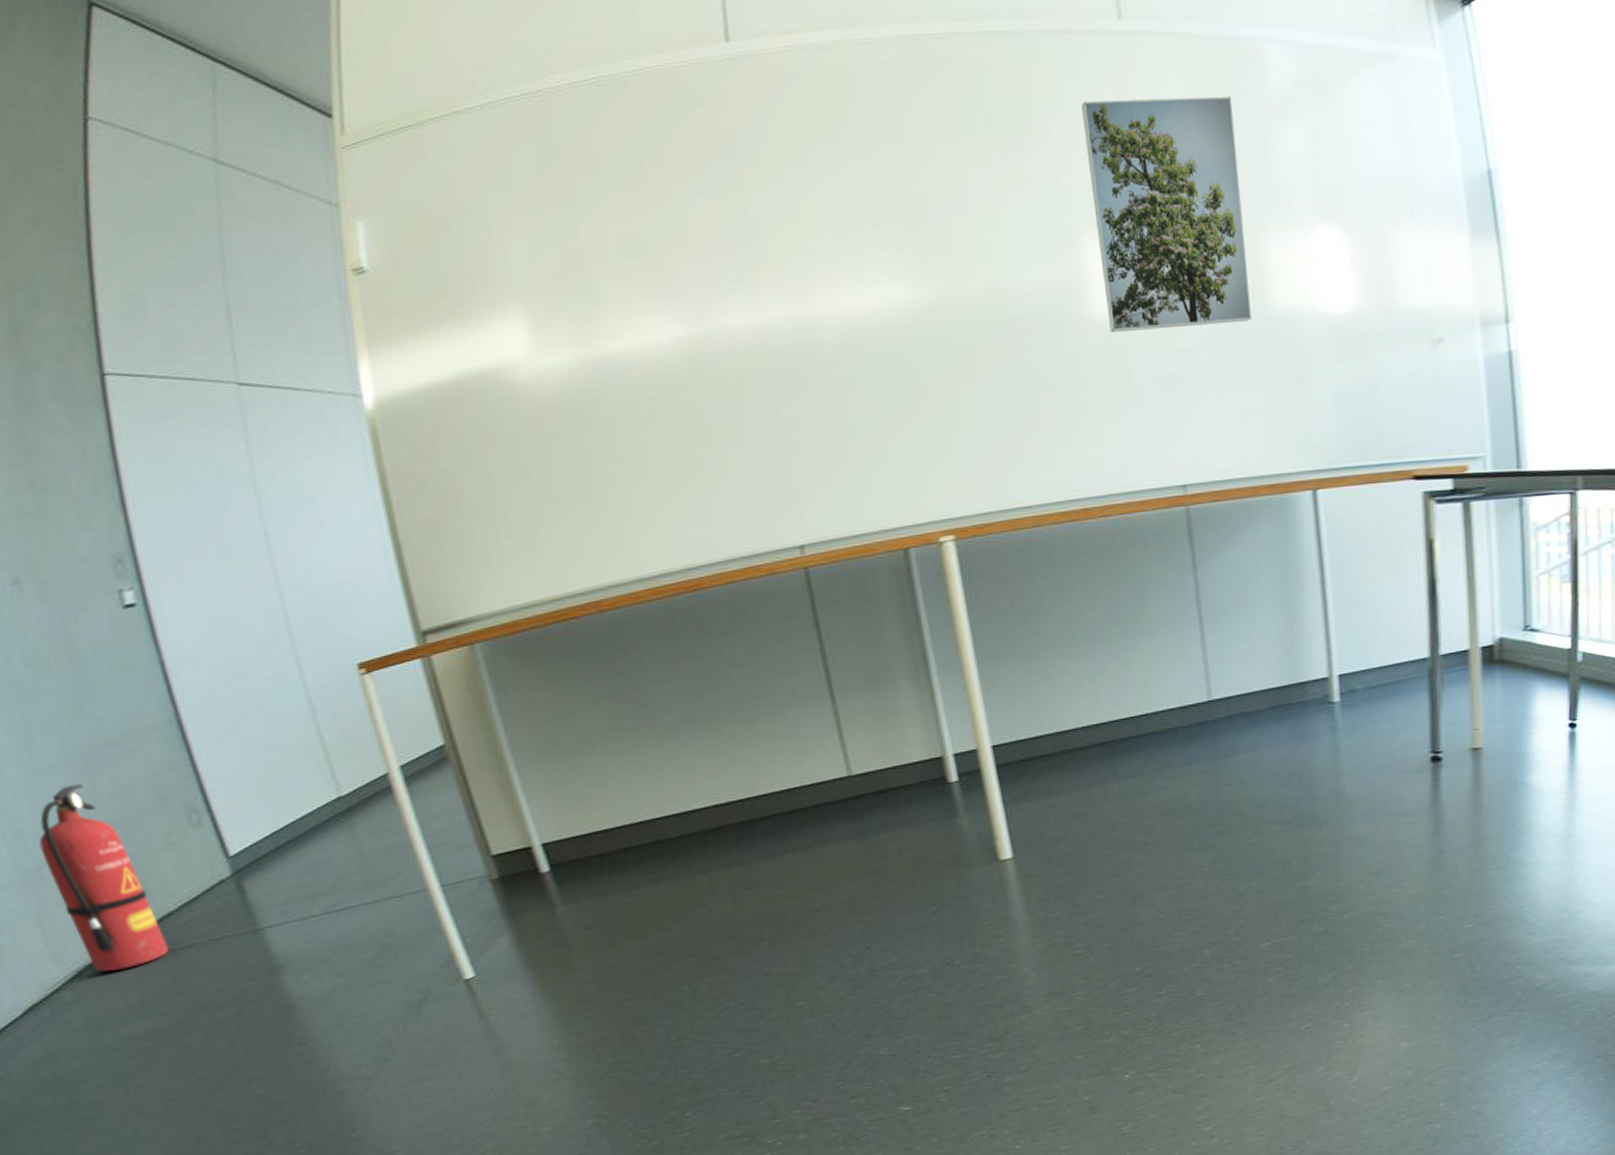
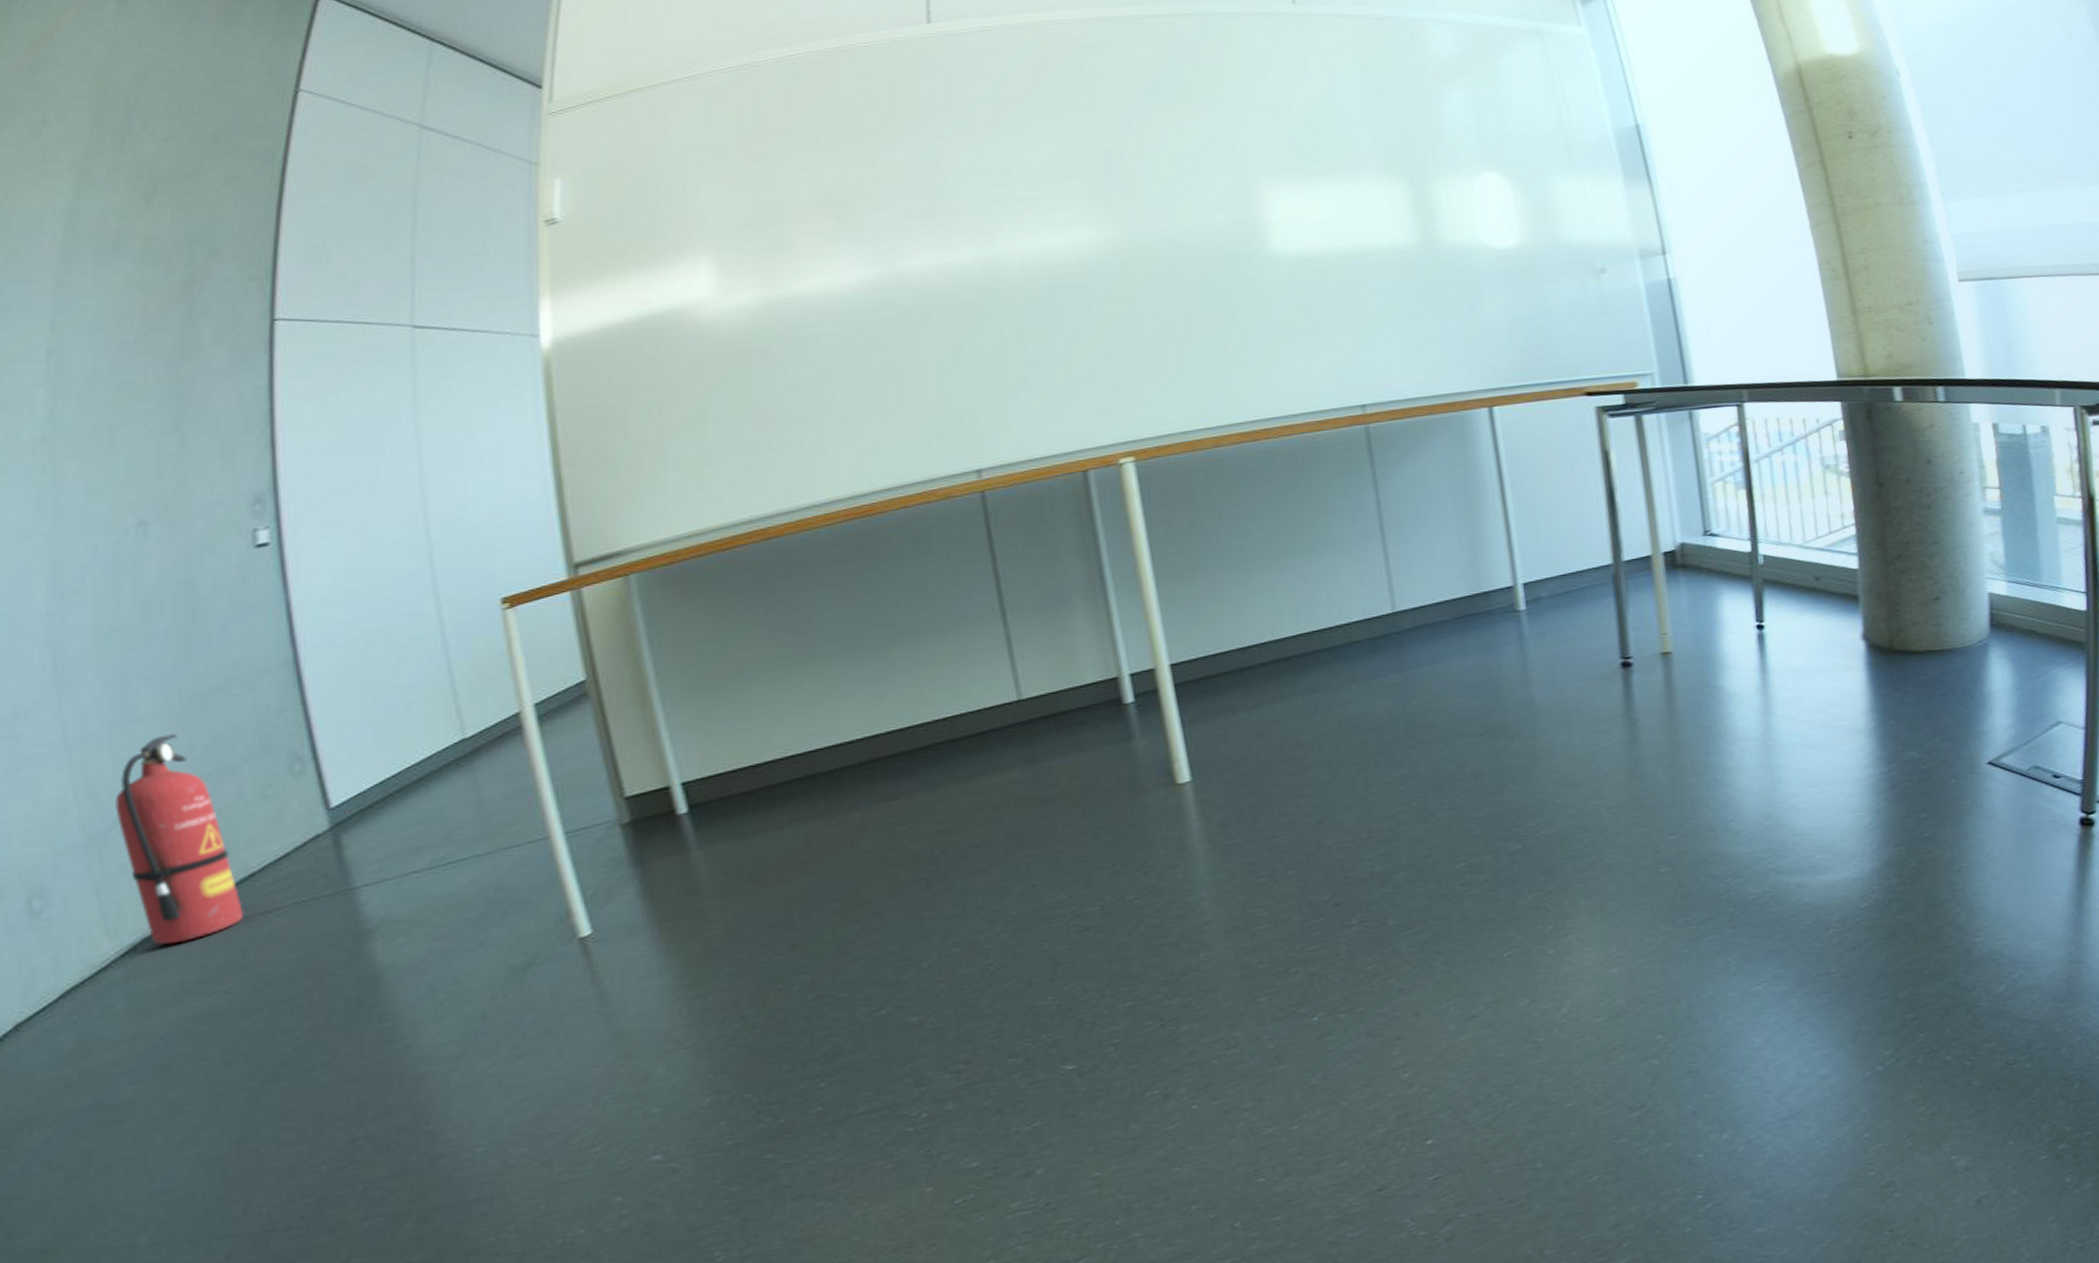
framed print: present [1082,96,1252,333] -> none [1260,66,1424,268]

